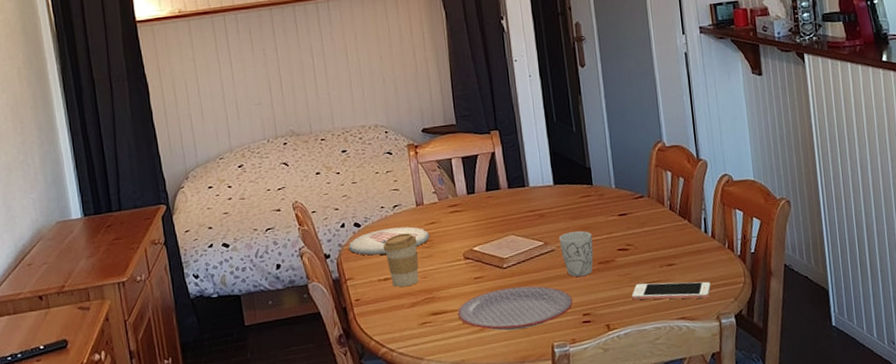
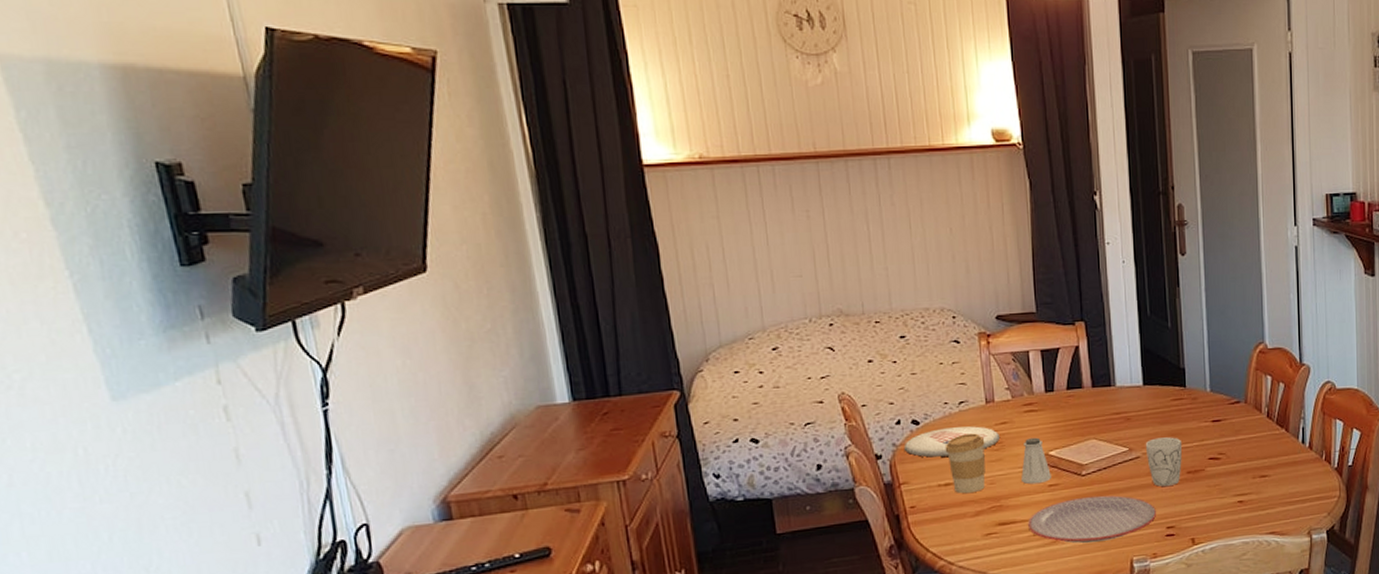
saltshaker: none [450,235,476,278] -> present [1021,437,1051,485]
cell phone: present [632,281,711,300] -> none [1221,494,1304,513]

